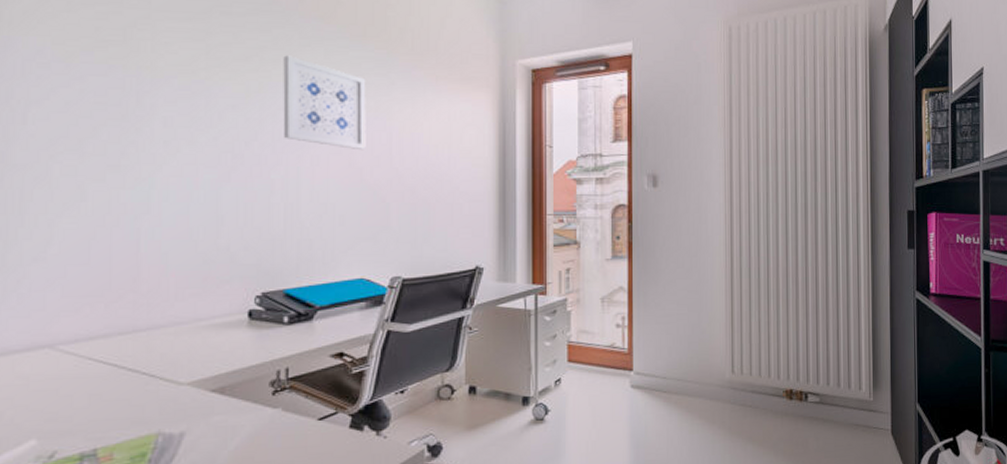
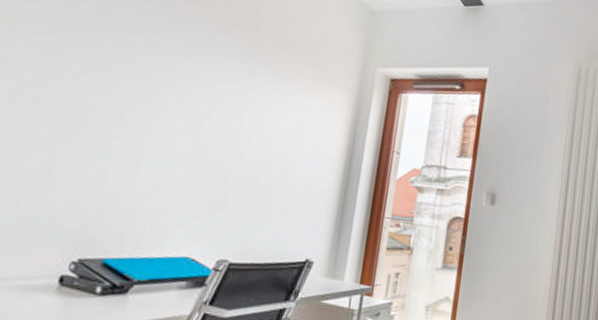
wall art: present [283,55,366,151] -> none [134,30,227,131]

